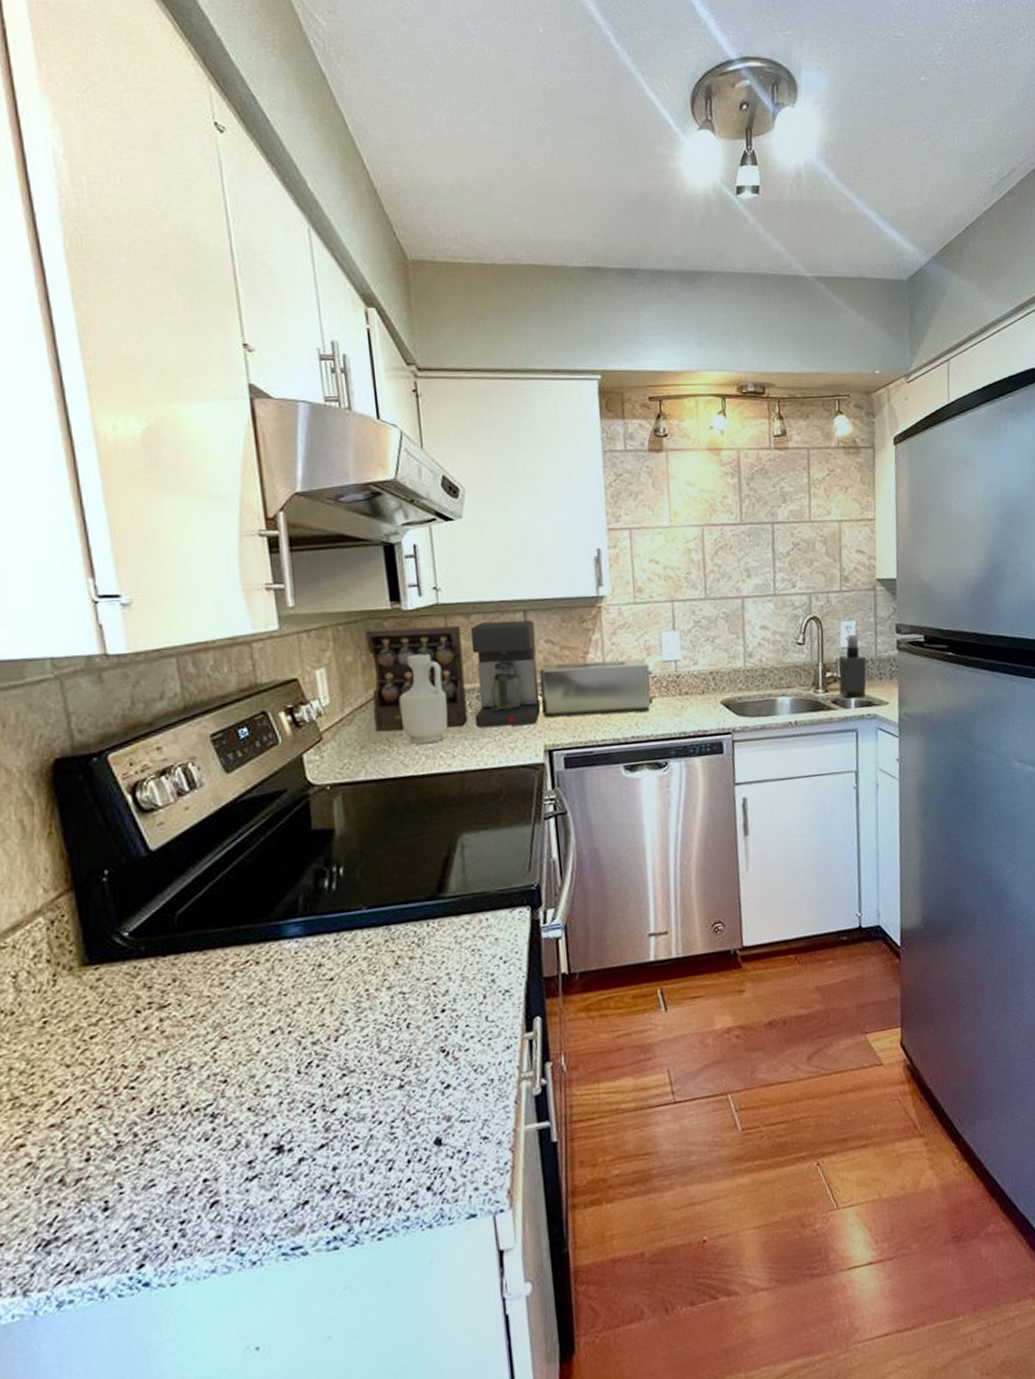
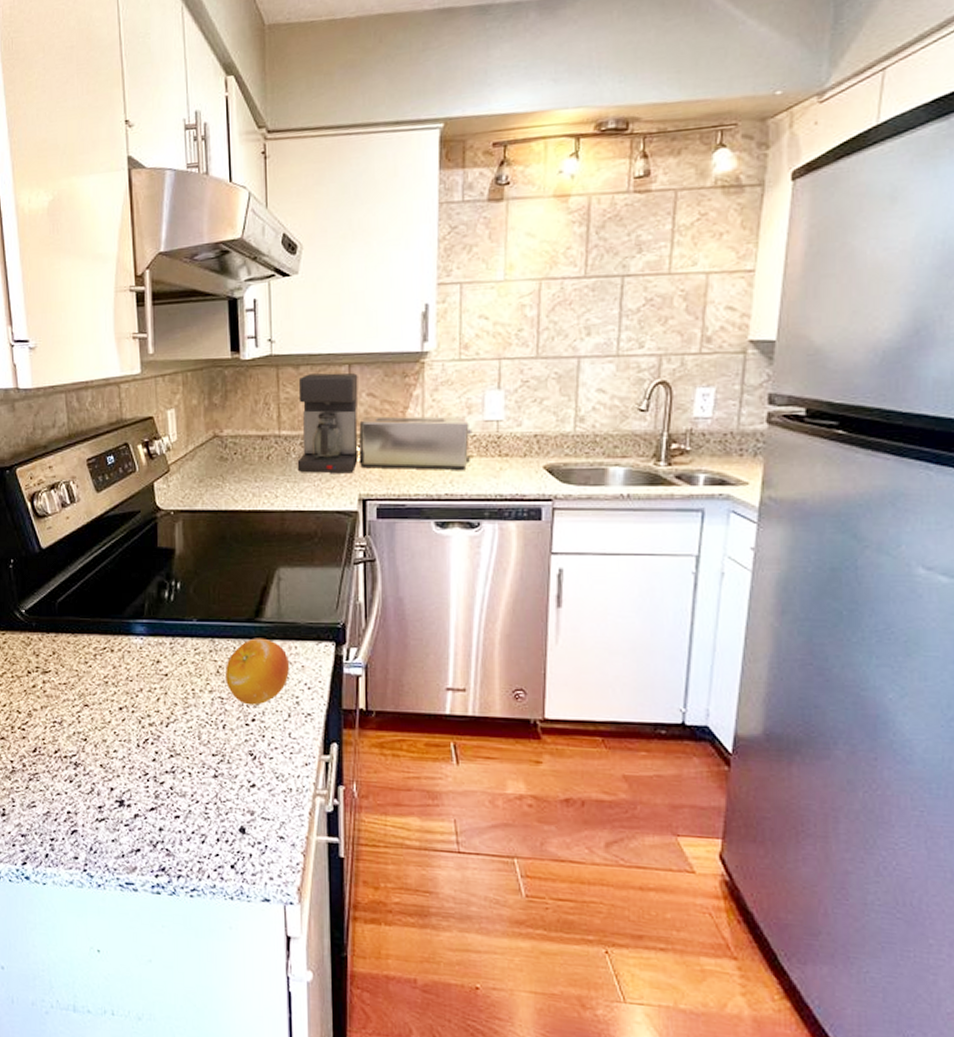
spice rack: present [365,625,468,732] -> none [209,375,291,471]
ceramic jug: present [398,653,449,745] -> none [233,400,275,483]
fruit: none [406,915,482,995] -> present [226,638,290,705]
spray bottle: present [838,634,867,699] -> none [686,402,725,476]

